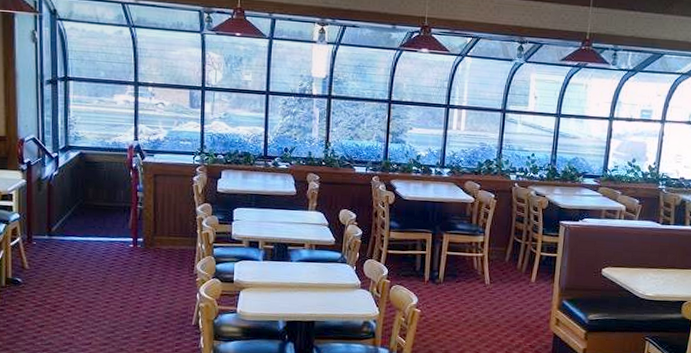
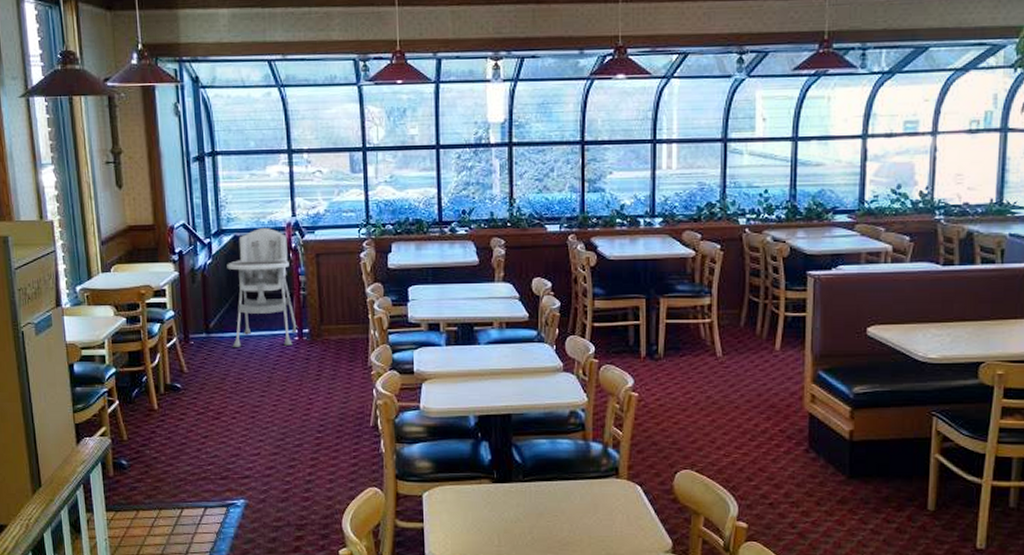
high chair: none [72,148,134,252] -> present [227,228,299,348]

